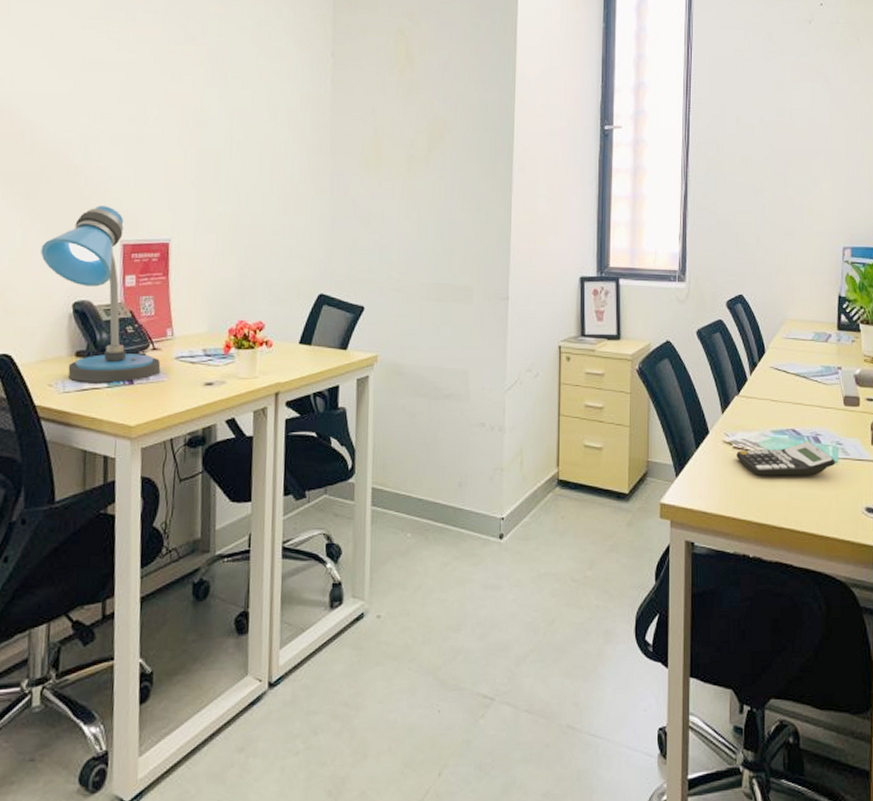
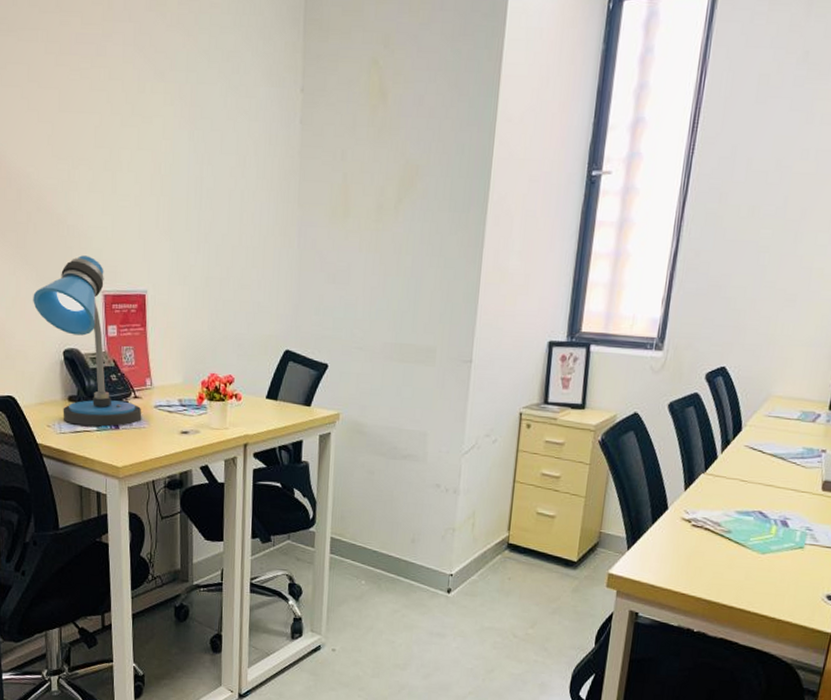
calculator: present [736,442,835,476] -> none [694,525,802,560]

